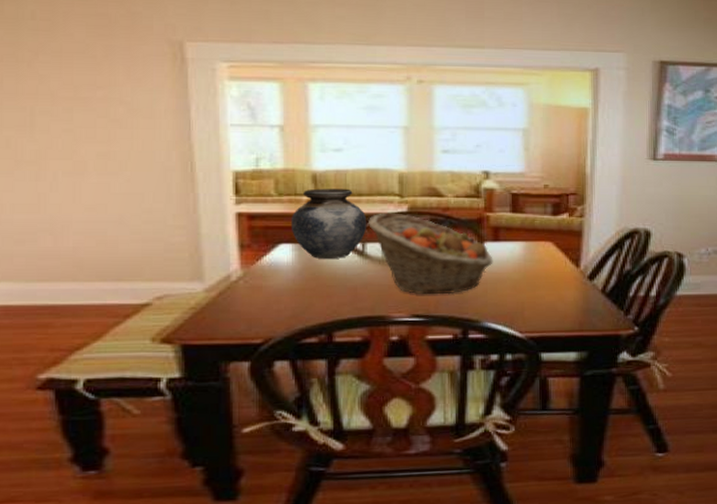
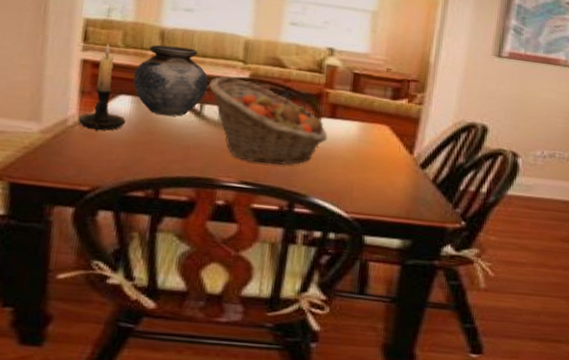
candle holder: none [241,193,289,283] -> present [78,43,126,131]

